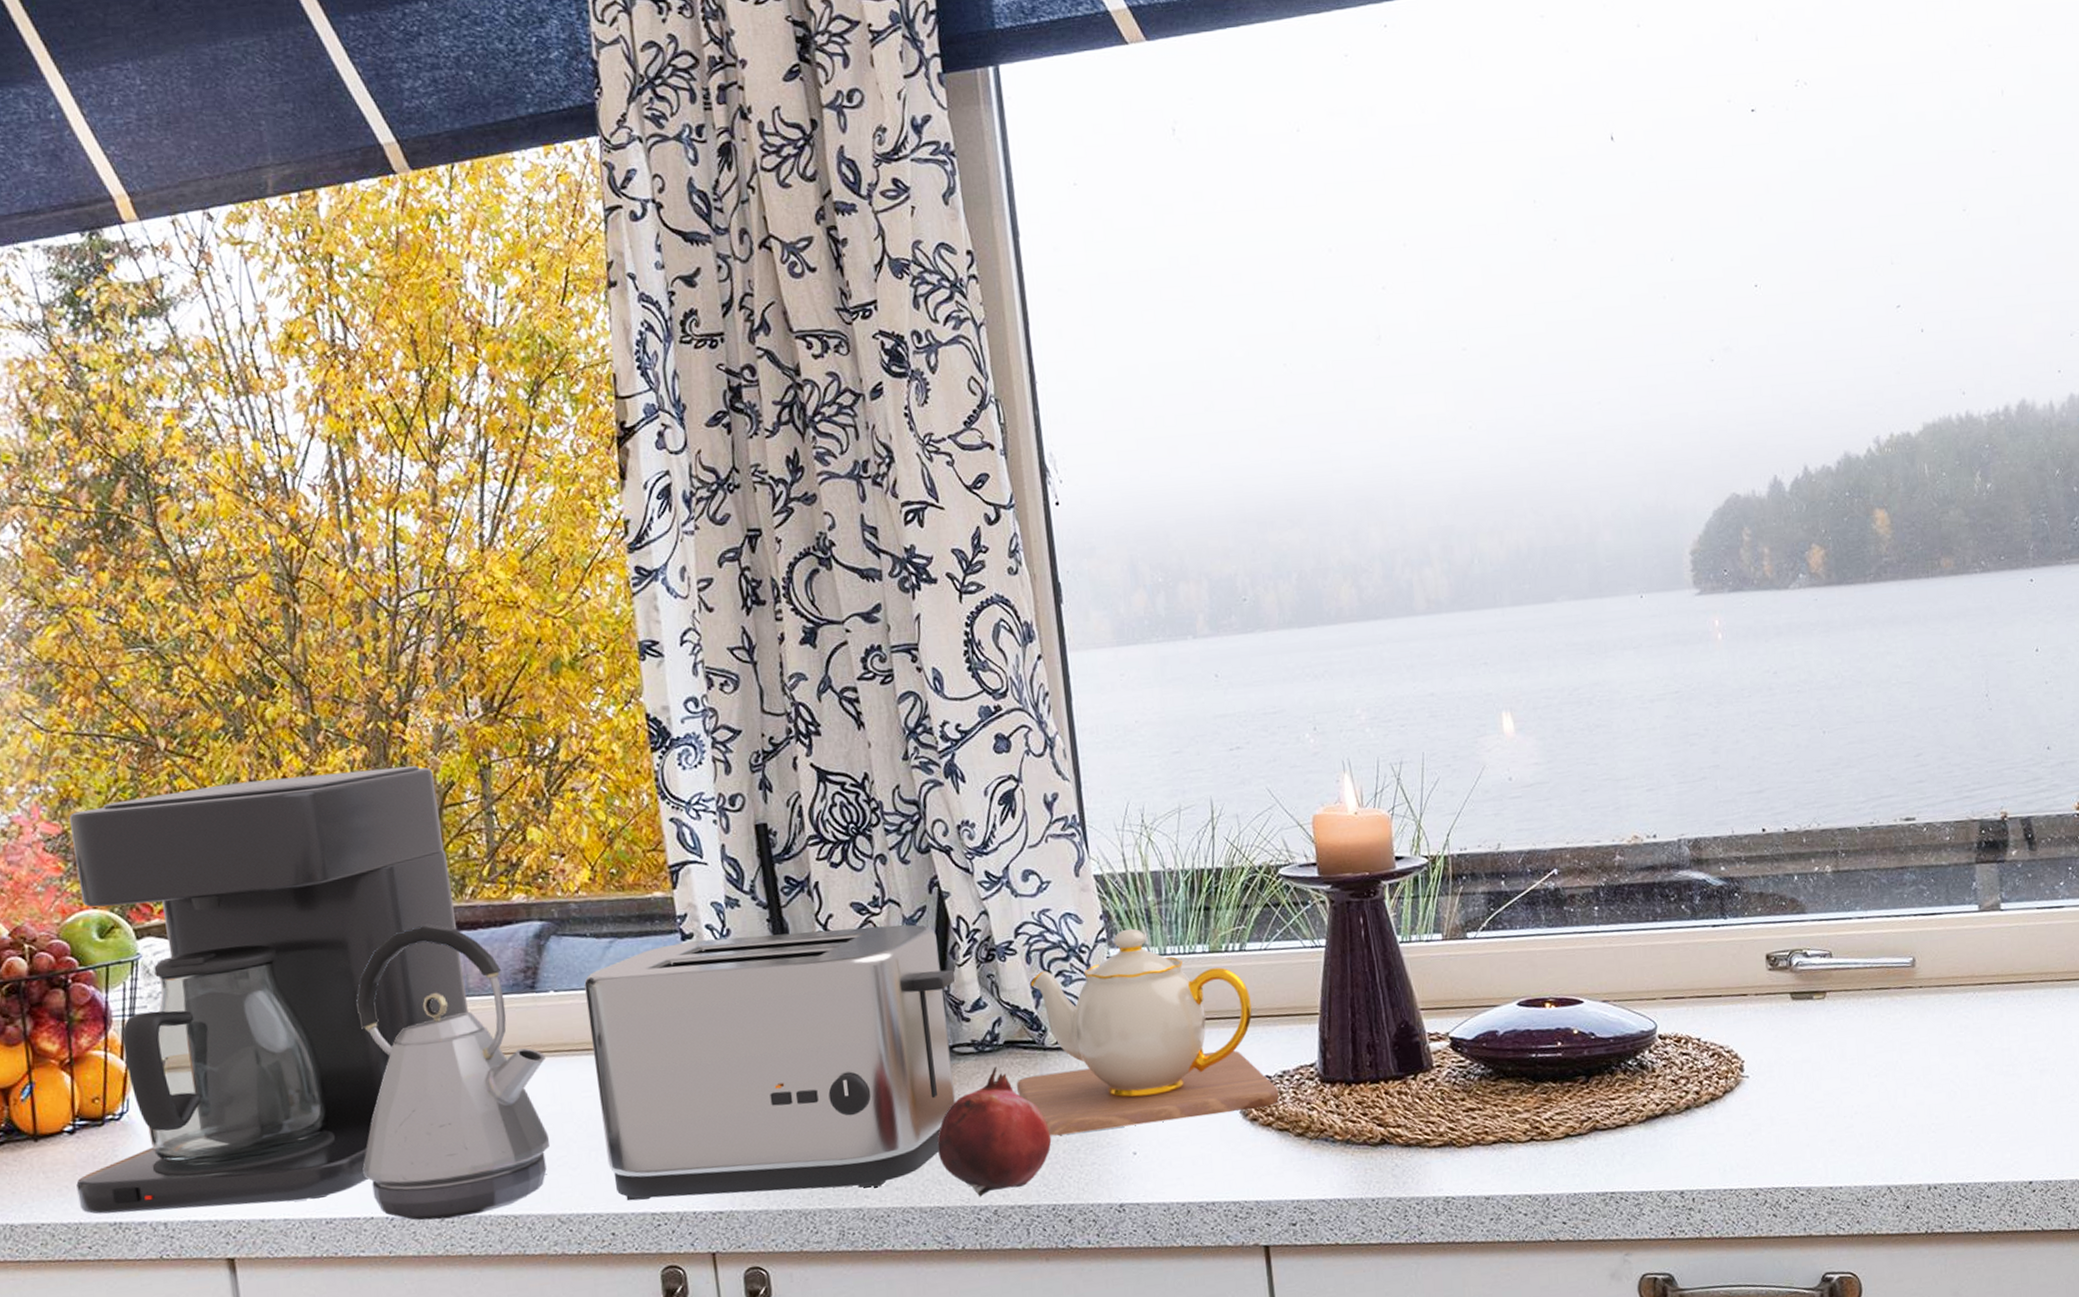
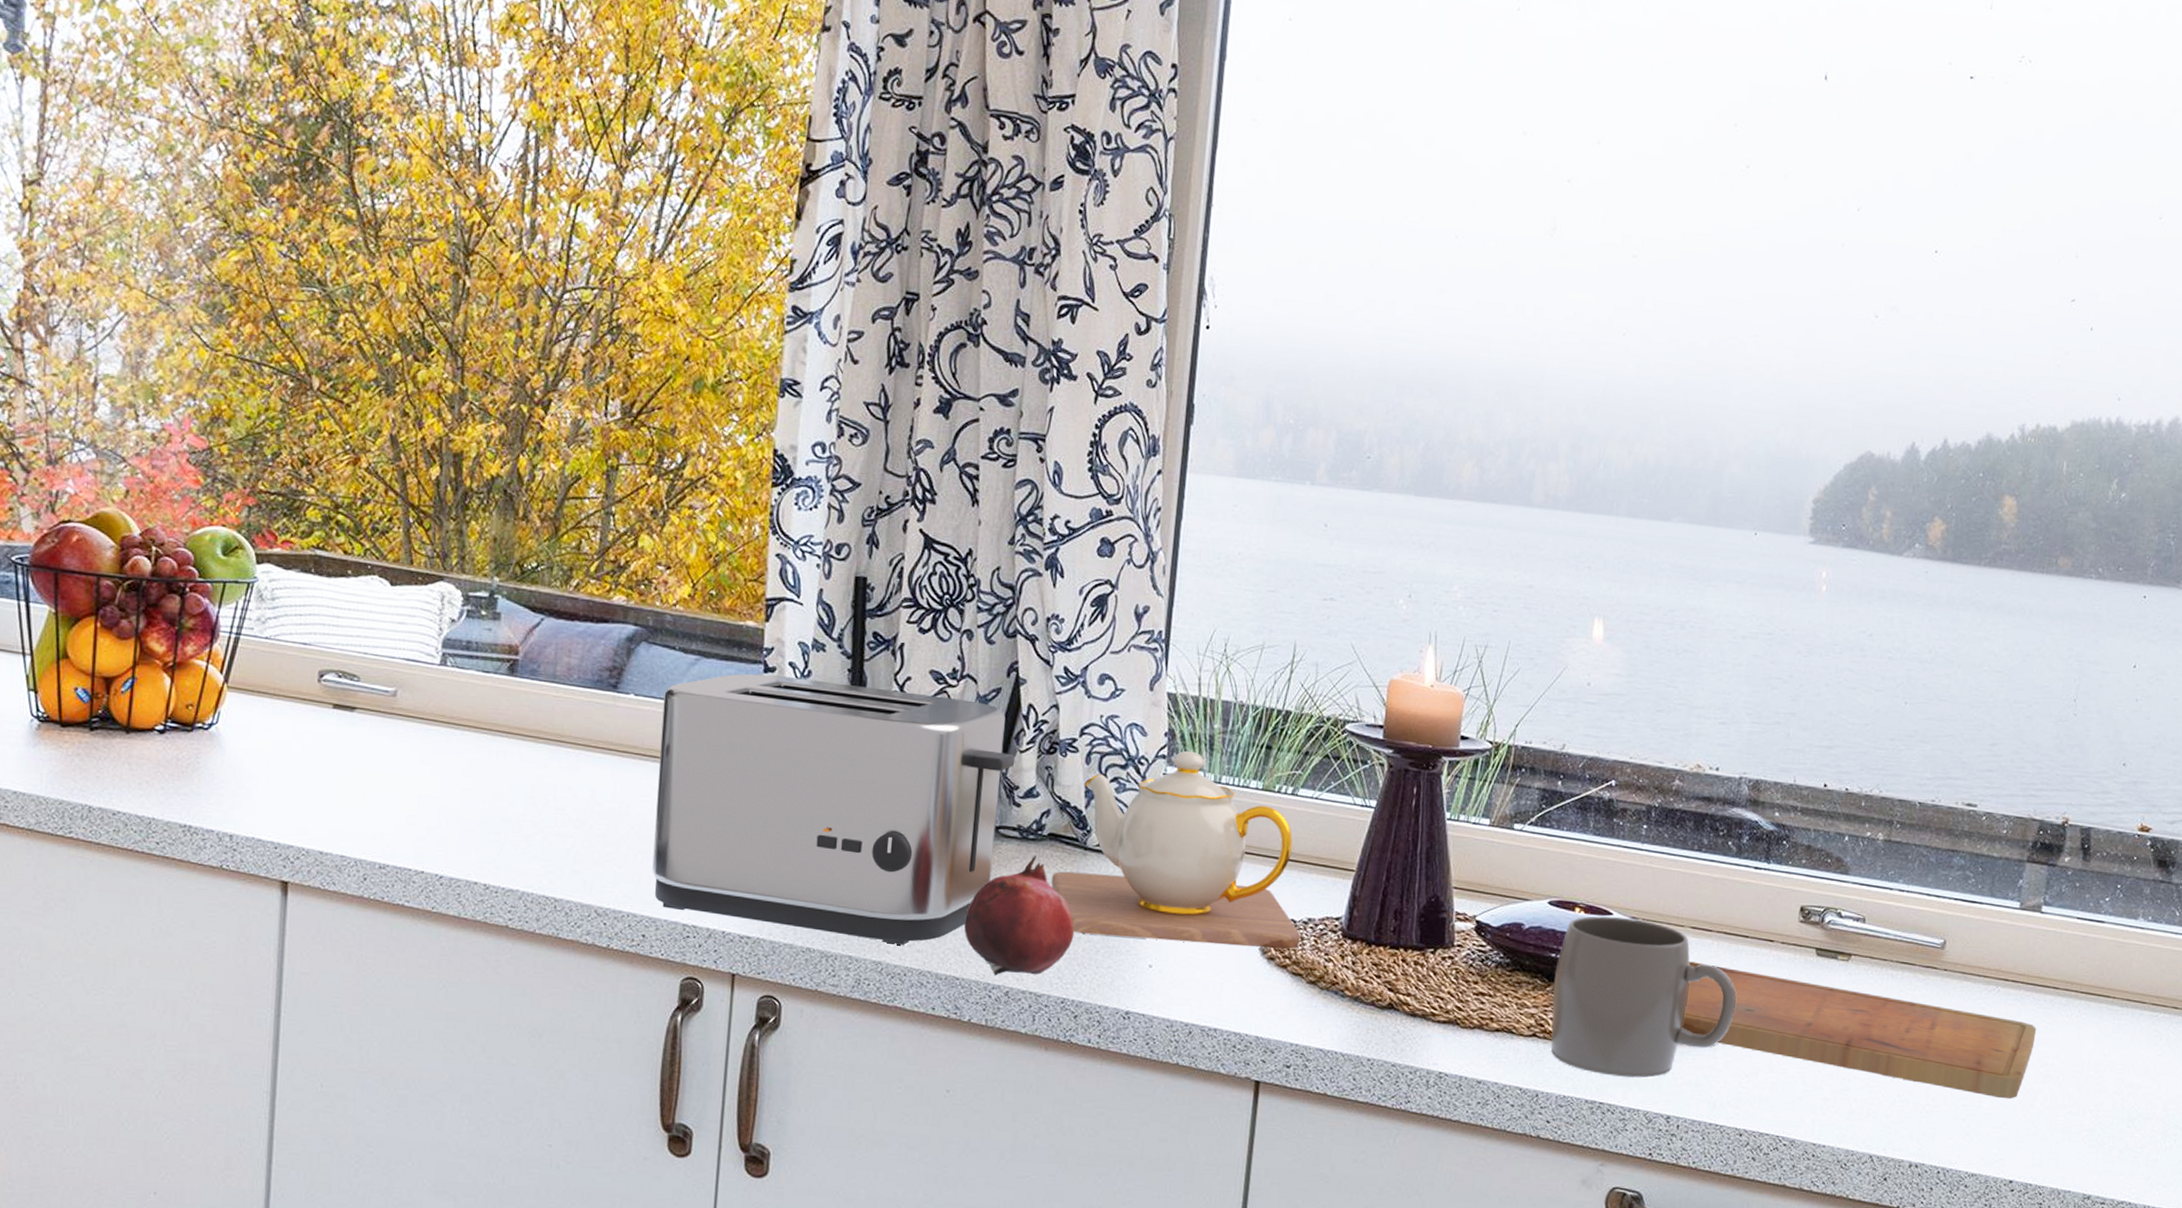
coffee maker: present [68,765,468,1215] -> none [155,429,563,844]
kettle: present [355,924,550,1221] -> none [423,606,614,890]
mug: none [1538,1001,1725,1164] -> present [1550,916,1737,1078]
cutting board: none [1668,1021,2023,1108] -> present [1681,961,2037,1099]

